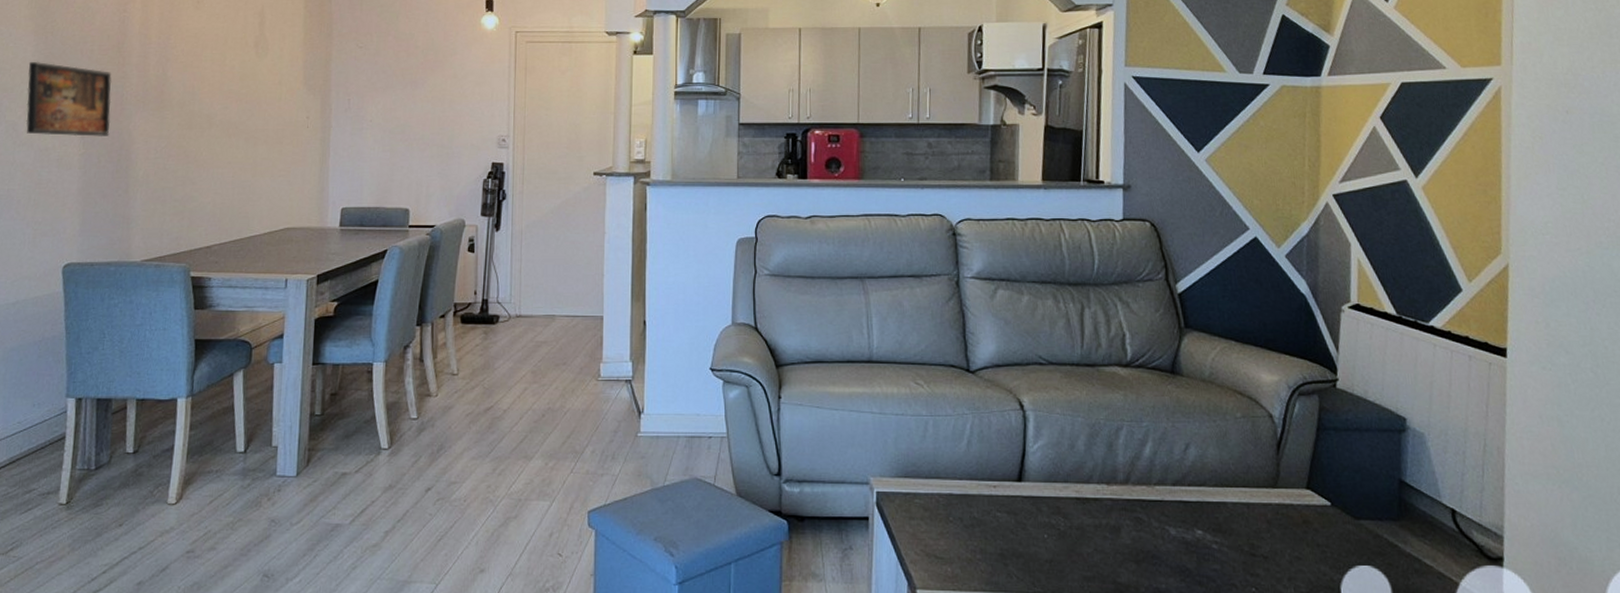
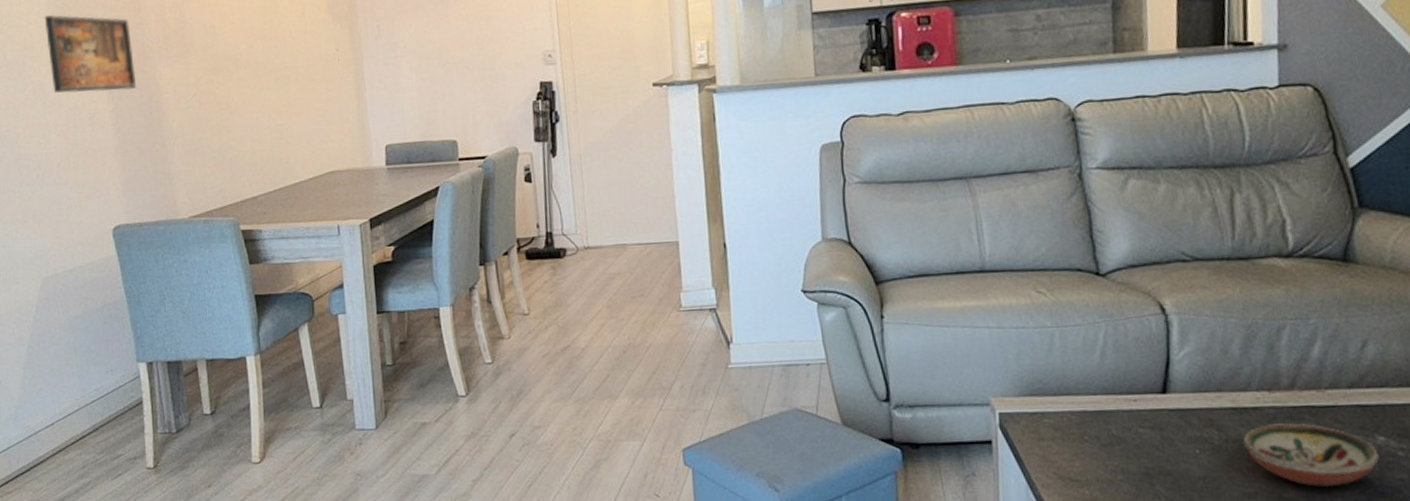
decorative bowl: none [1084,514,1197,575] -> present [1243,423,1379,488]

